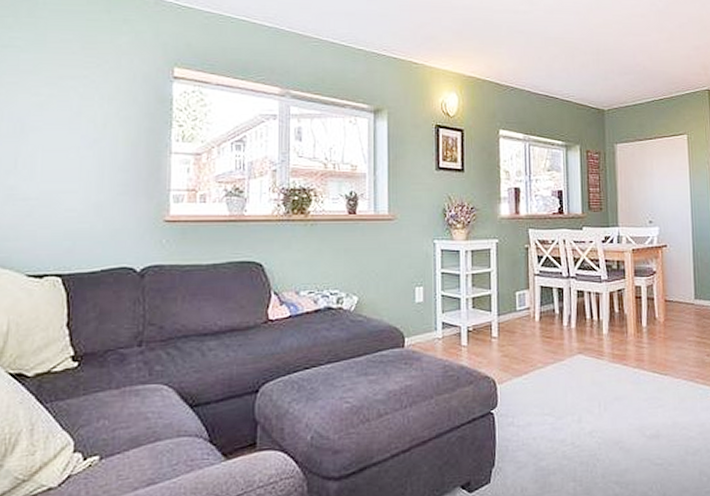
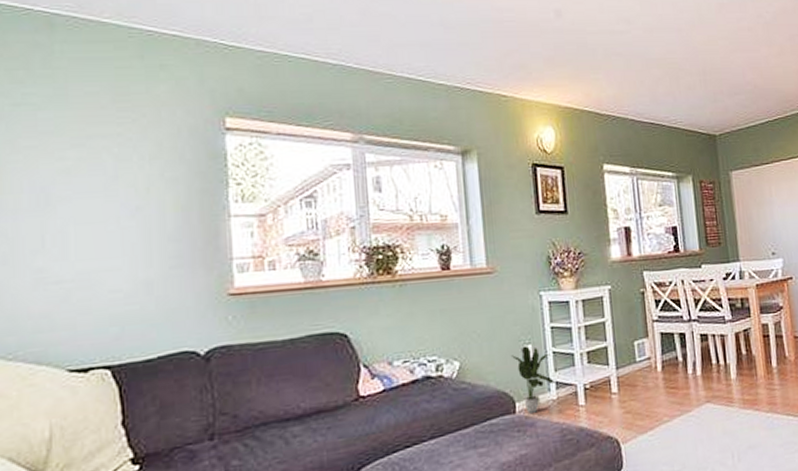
potted plant: none [403,287,442,349] -> present [510,346,556,414]

